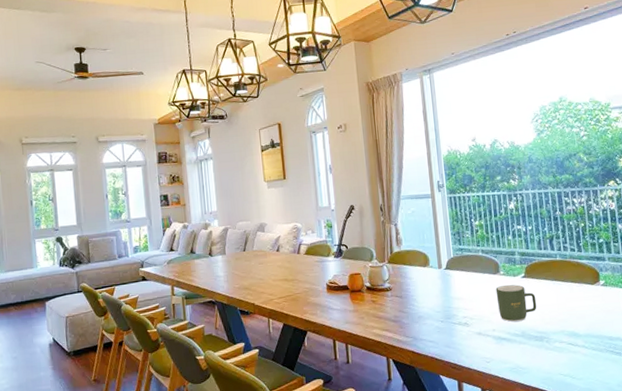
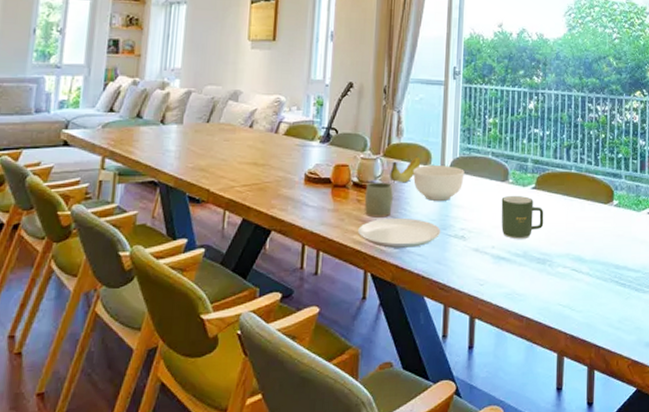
plate: none [376,312,447,338] -> present [358,217,441,248]
mug: none [377,284,402,314] -> present [364,182,393,218]
fruit: none [396,260,421,284] -> present [390,156,421,183]
bowl: none [415,265,460,296] -> present [412,165,465,201]

